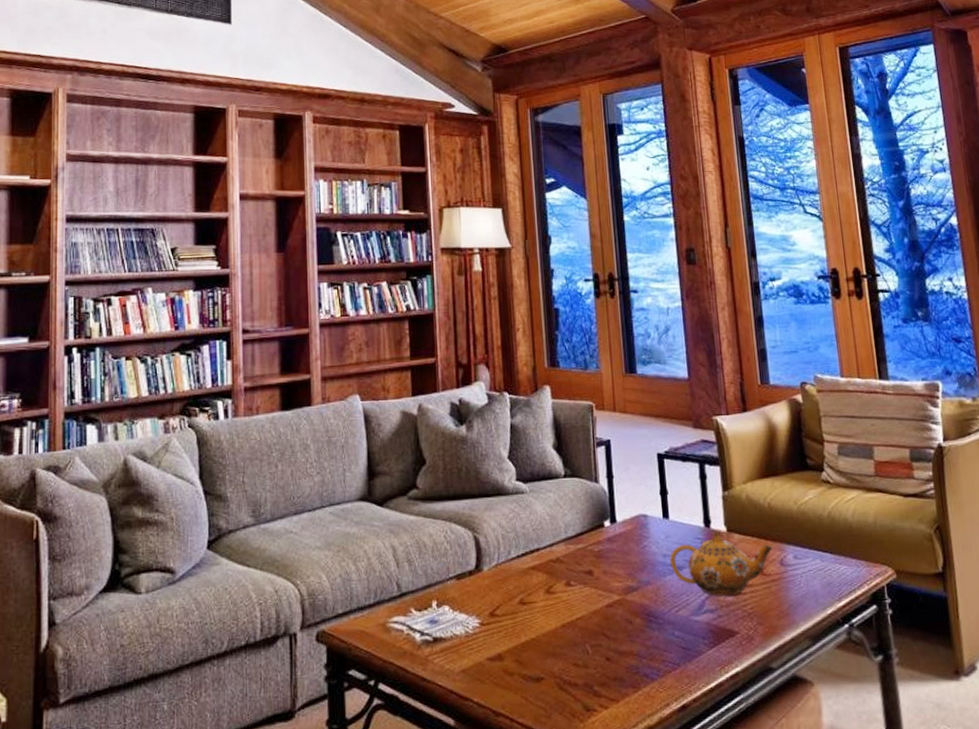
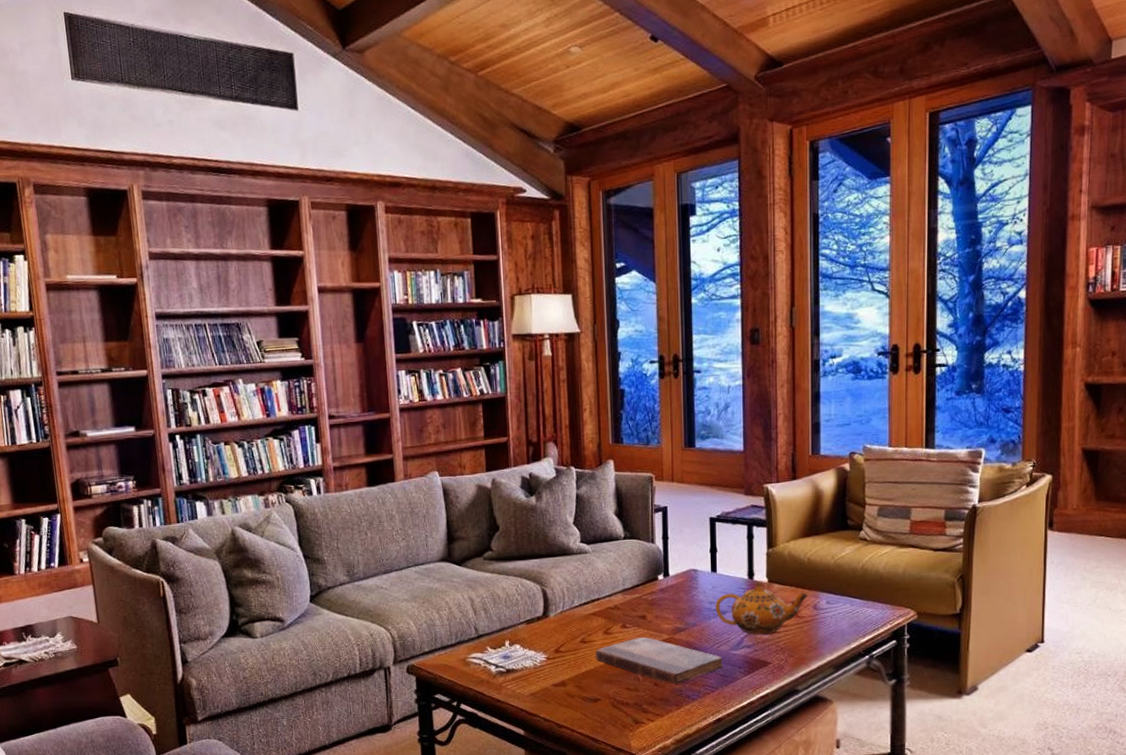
book: none [536,597,684,660] -> present [595,636,723,685]

